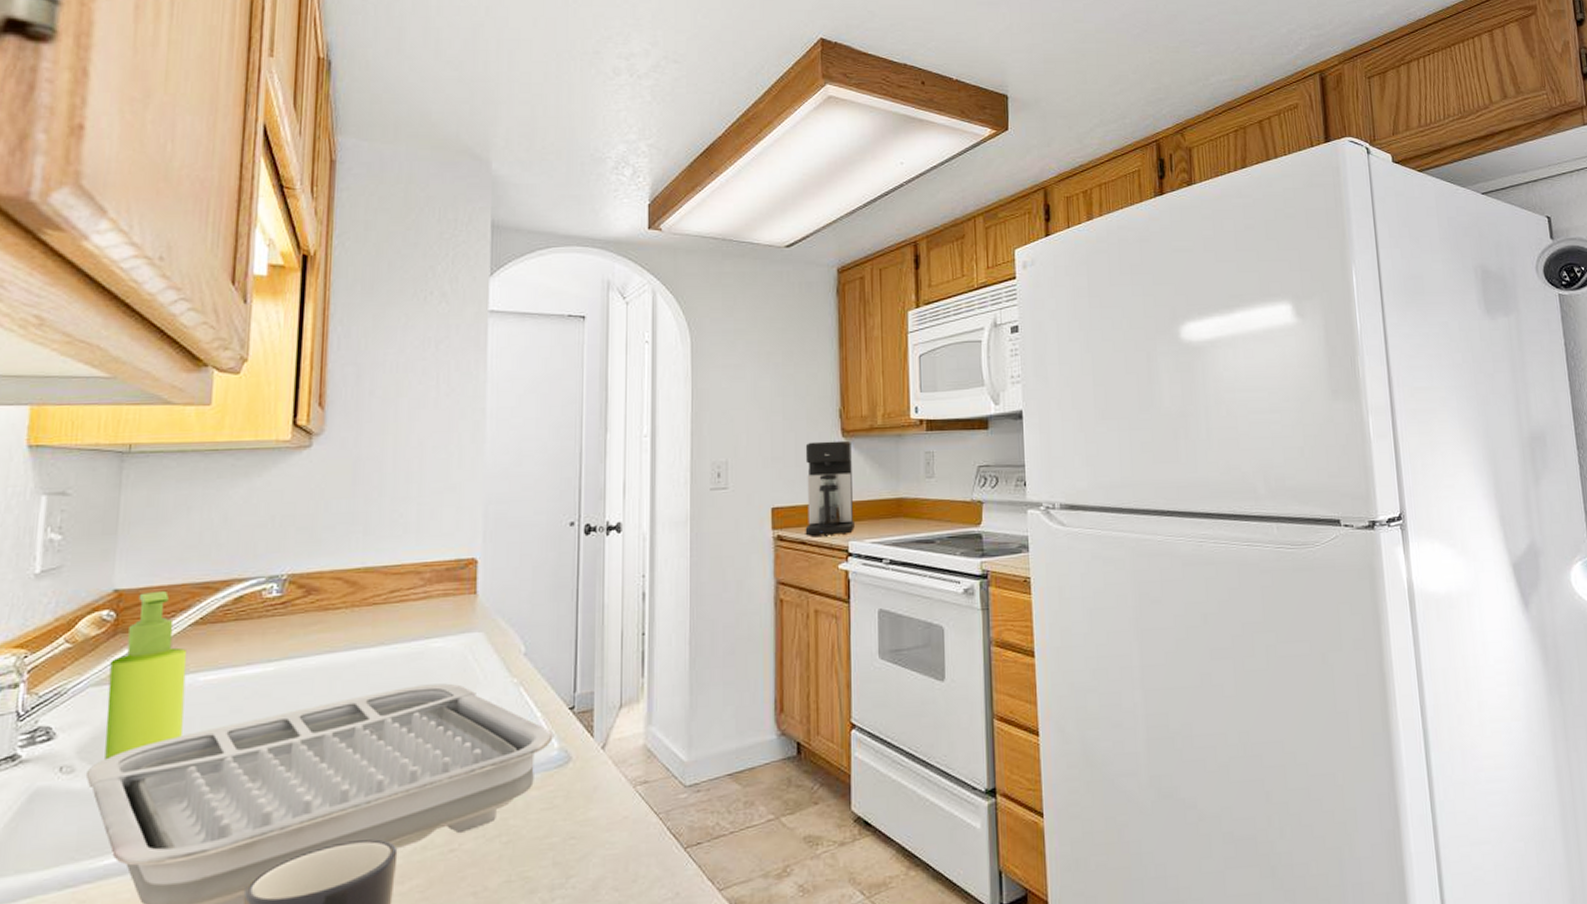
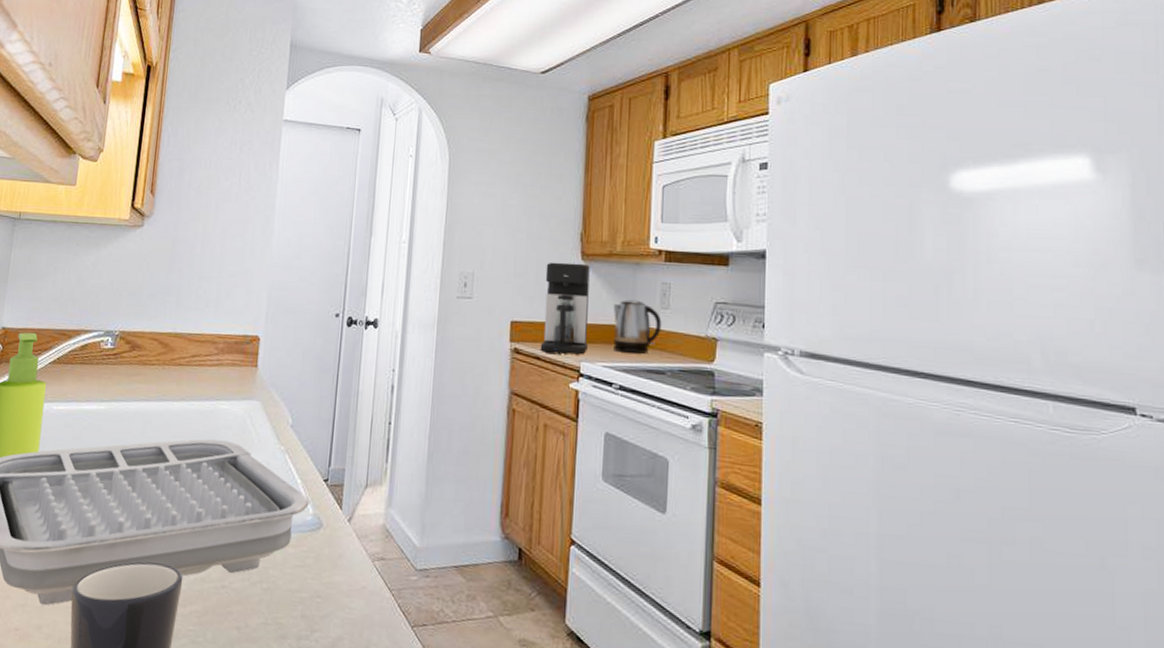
kettle: none [877,472,928,526] -> present [613,299,662,354]

